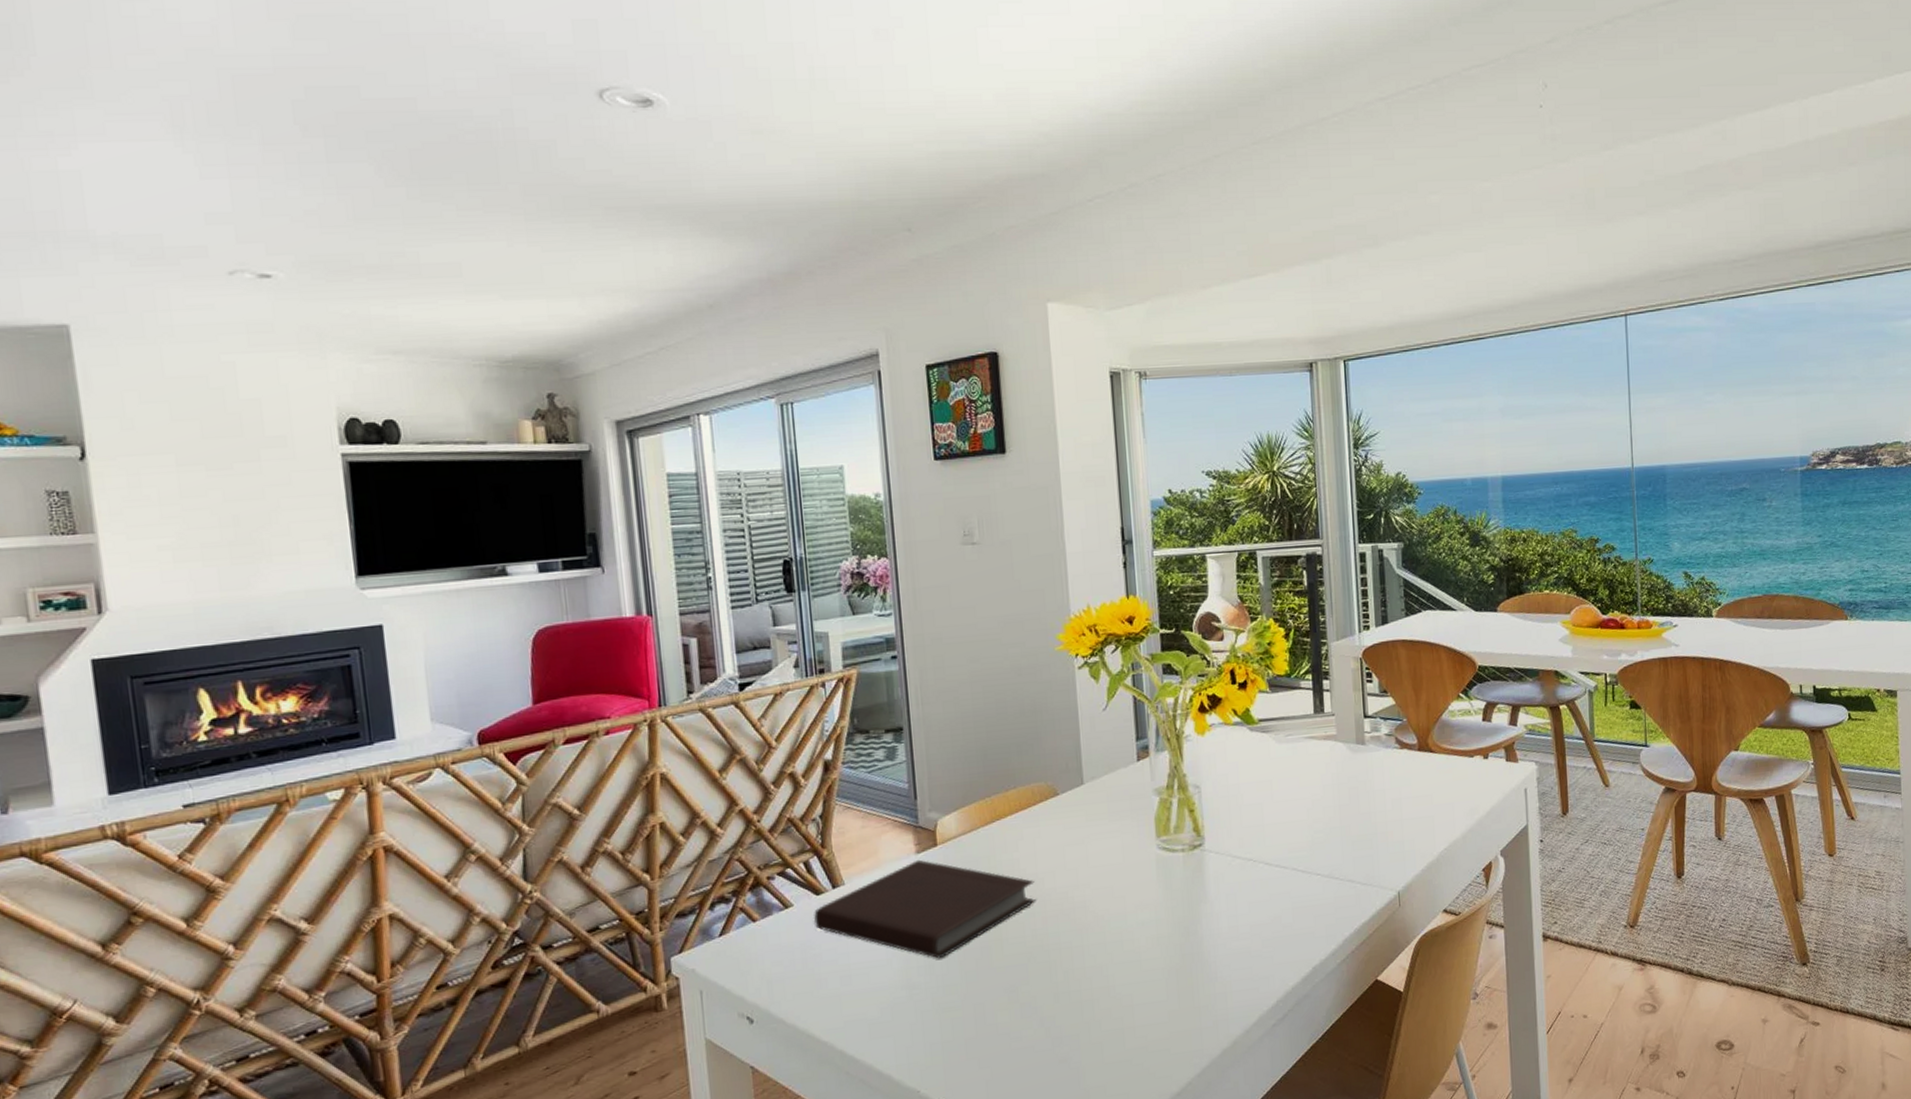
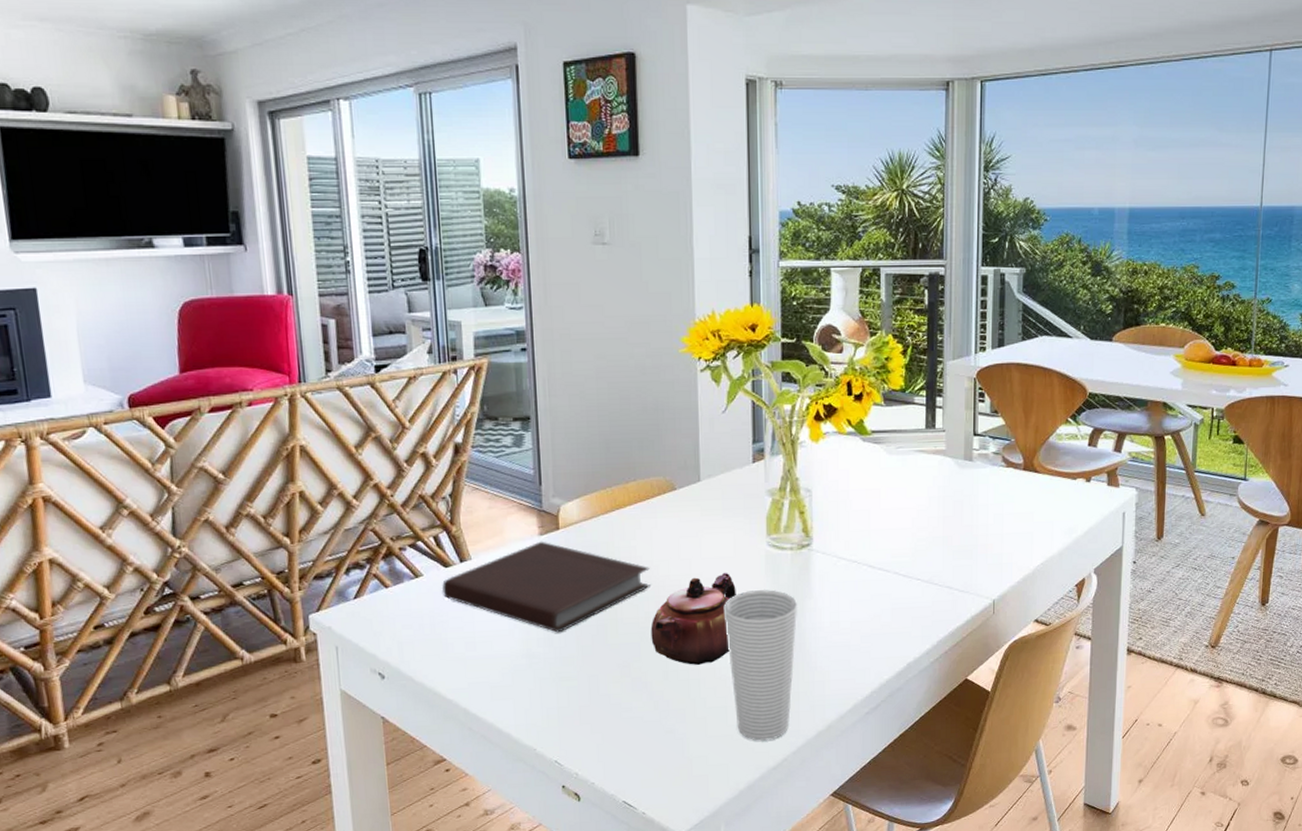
teapot: none [1038,880,1127,985] -> present [650,572,736,665]
cup: none [1114,896,1193,1065] -> present [723,590,797,741]

